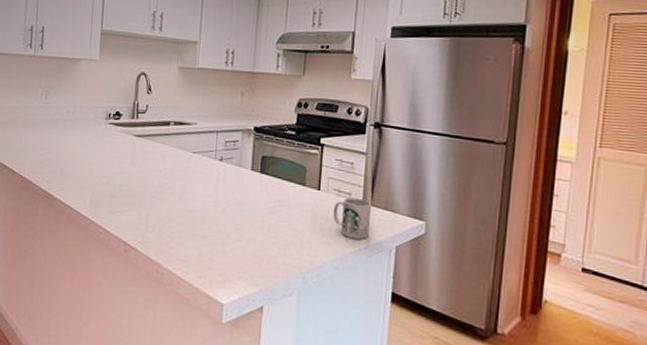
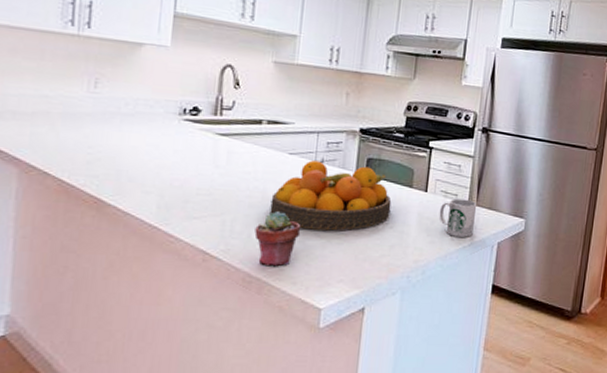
potted succulent: none [165,207,204,260] -> present [254,212,301,267]
fruit bowl: none [177,159,286,228] -> present [270,160,392,231]

